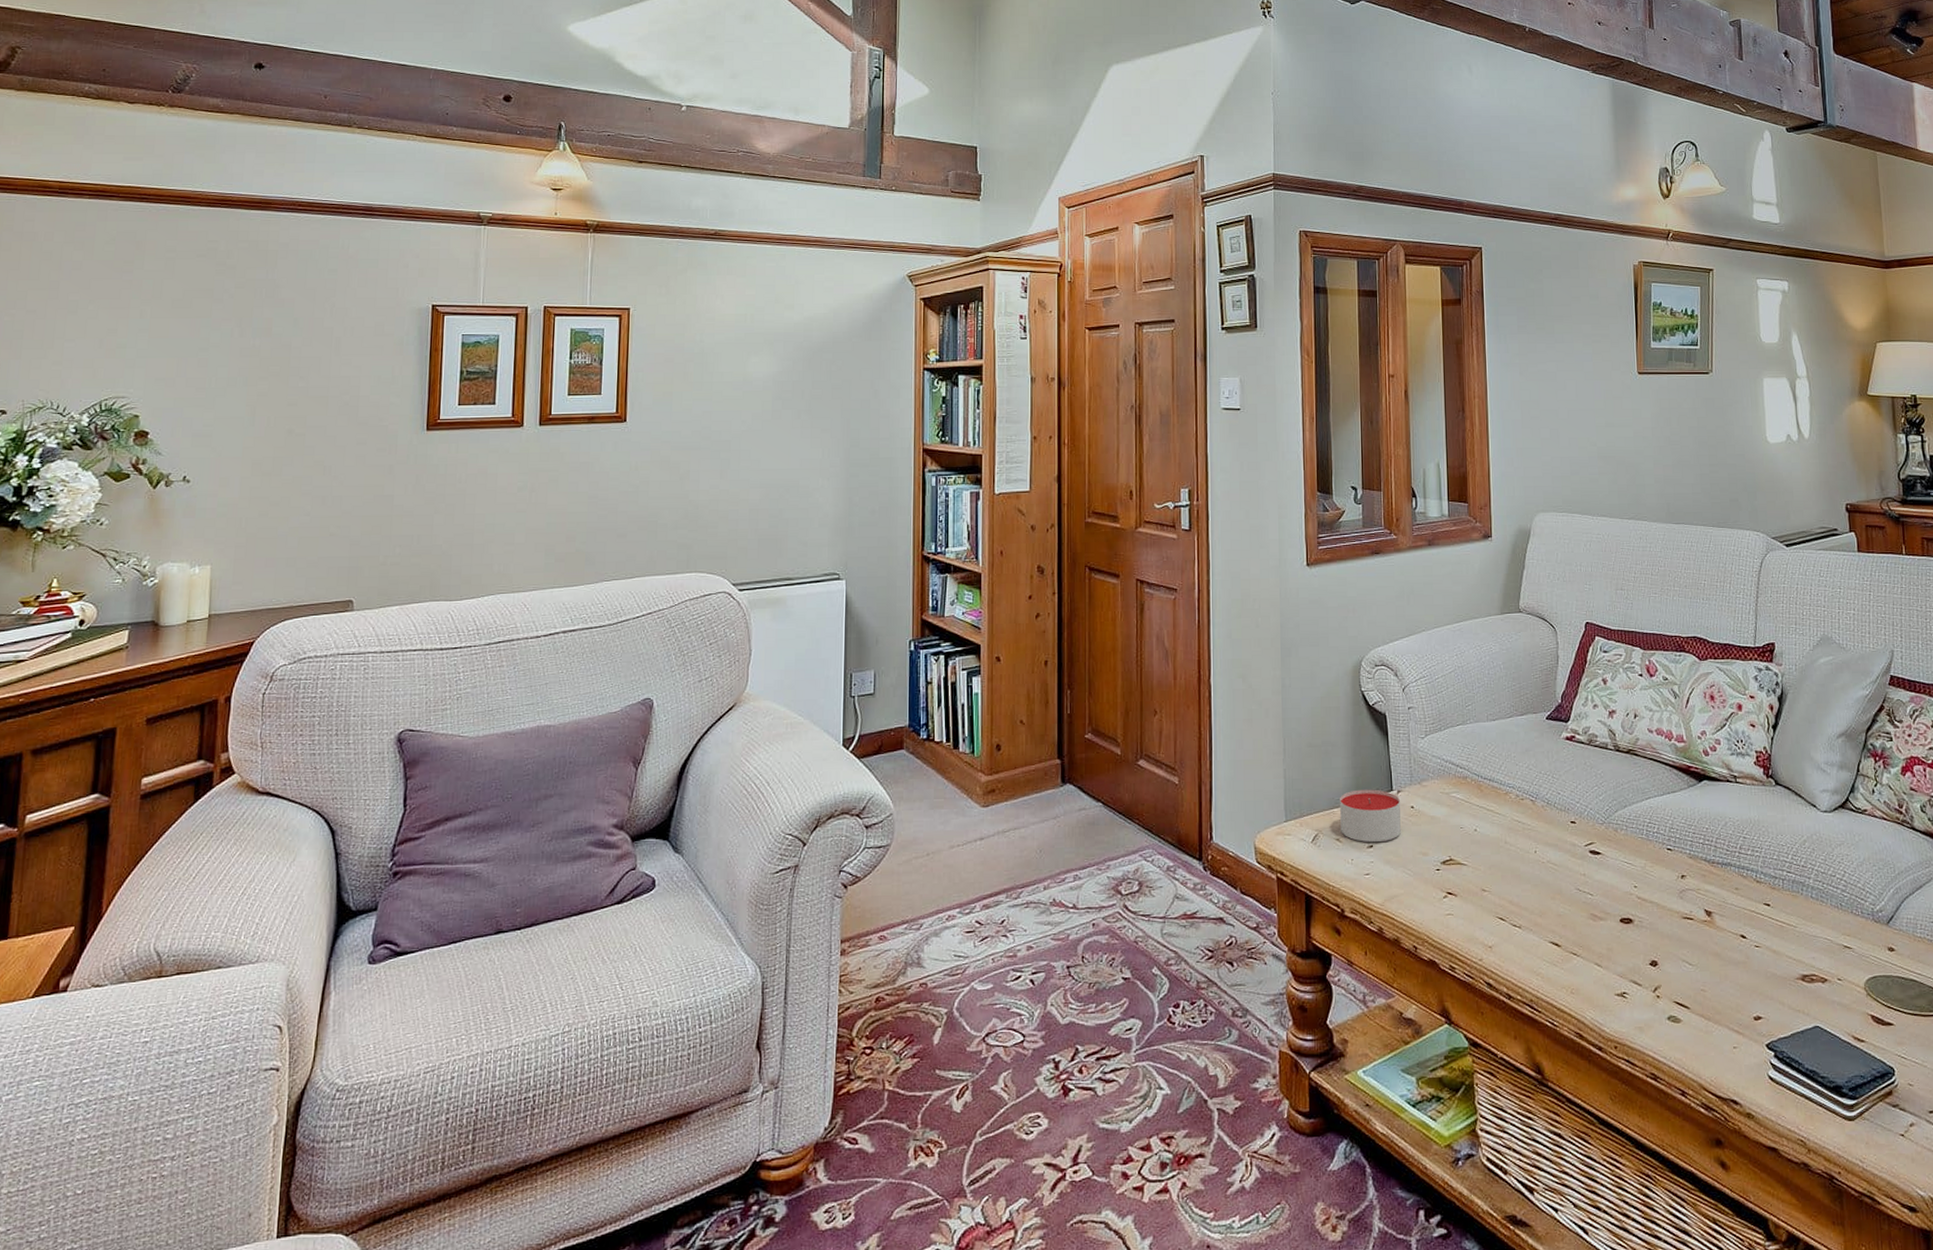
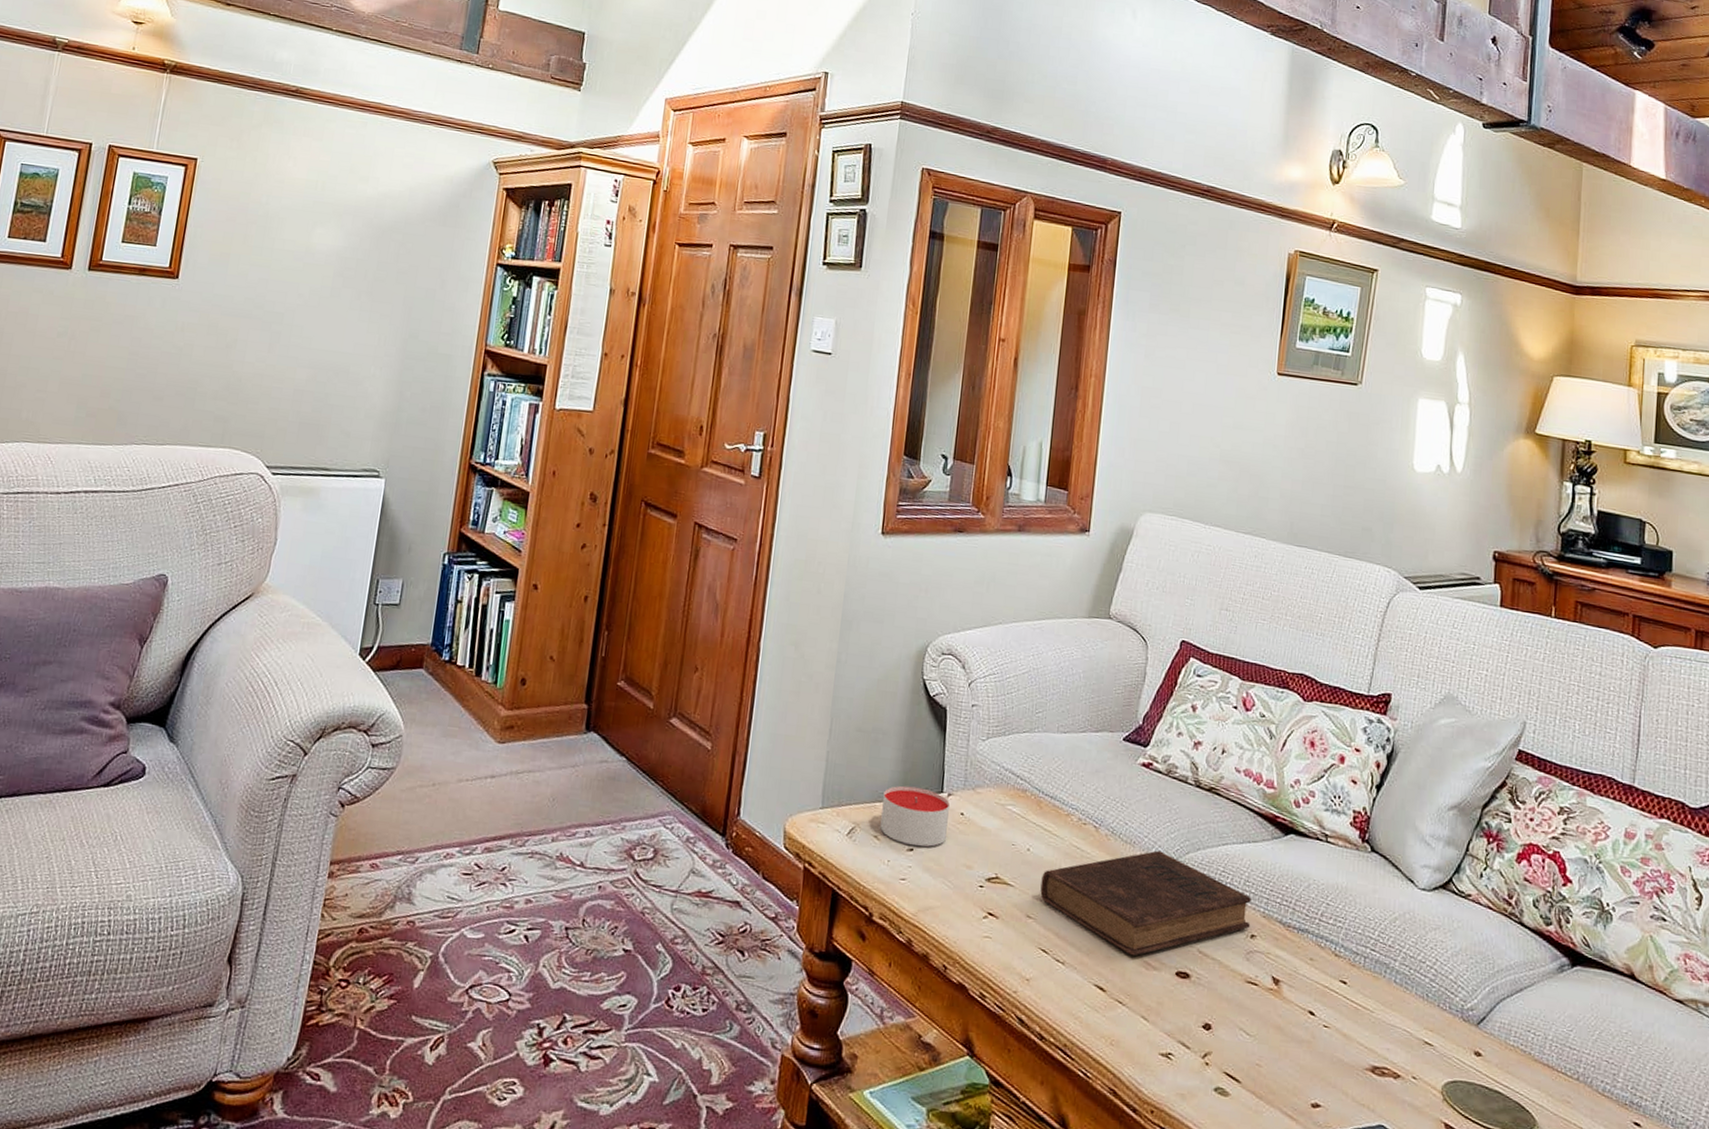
book: none [1490,813,1680,911] -> present [1040,850,1251,957]

